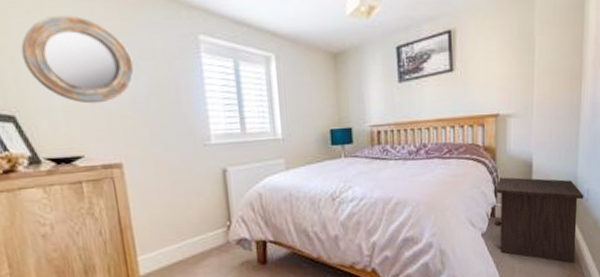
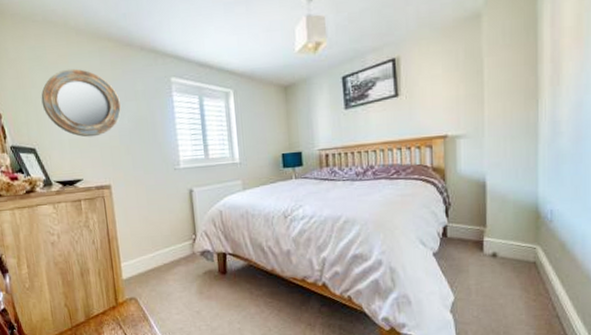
nightstand: present [494,177,584,264] -> none [446,197,547,288]

